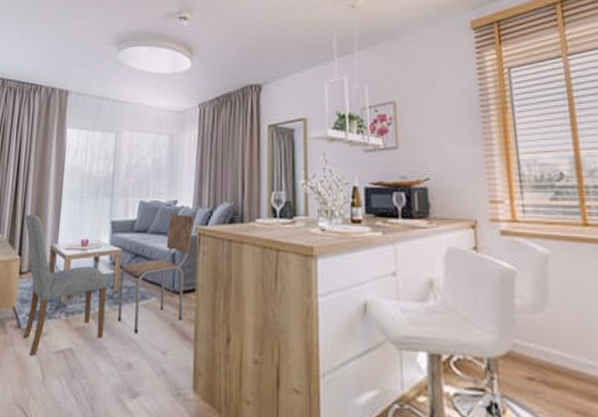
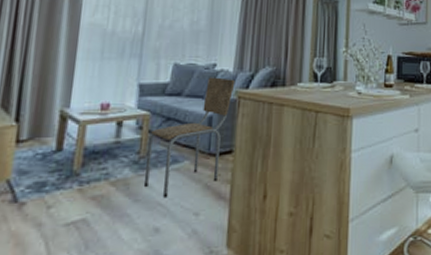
dining chair: present [23,214,110,356] -> none [21,74,135,231]

